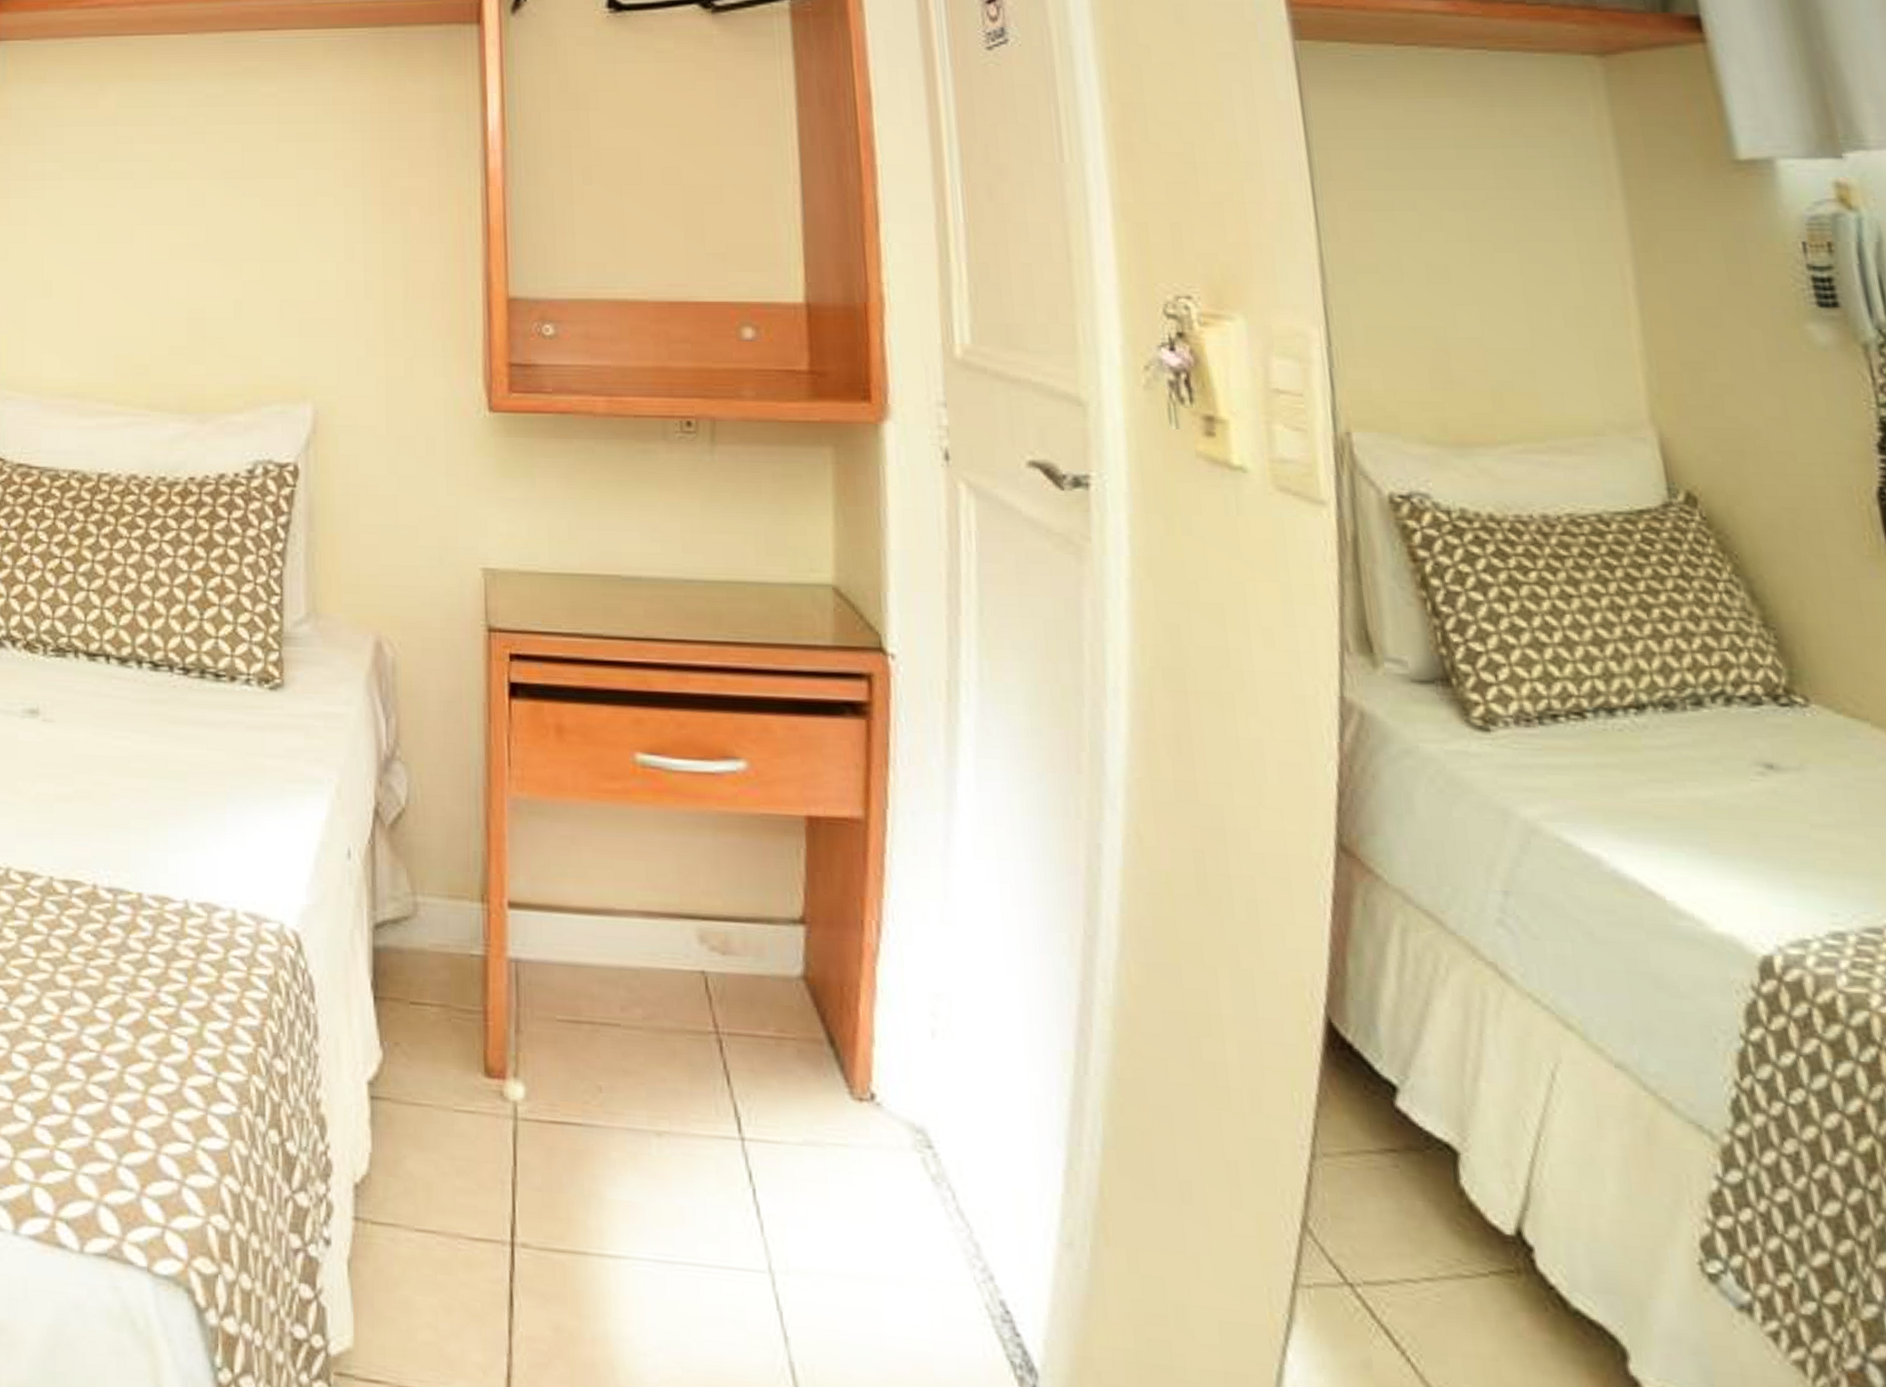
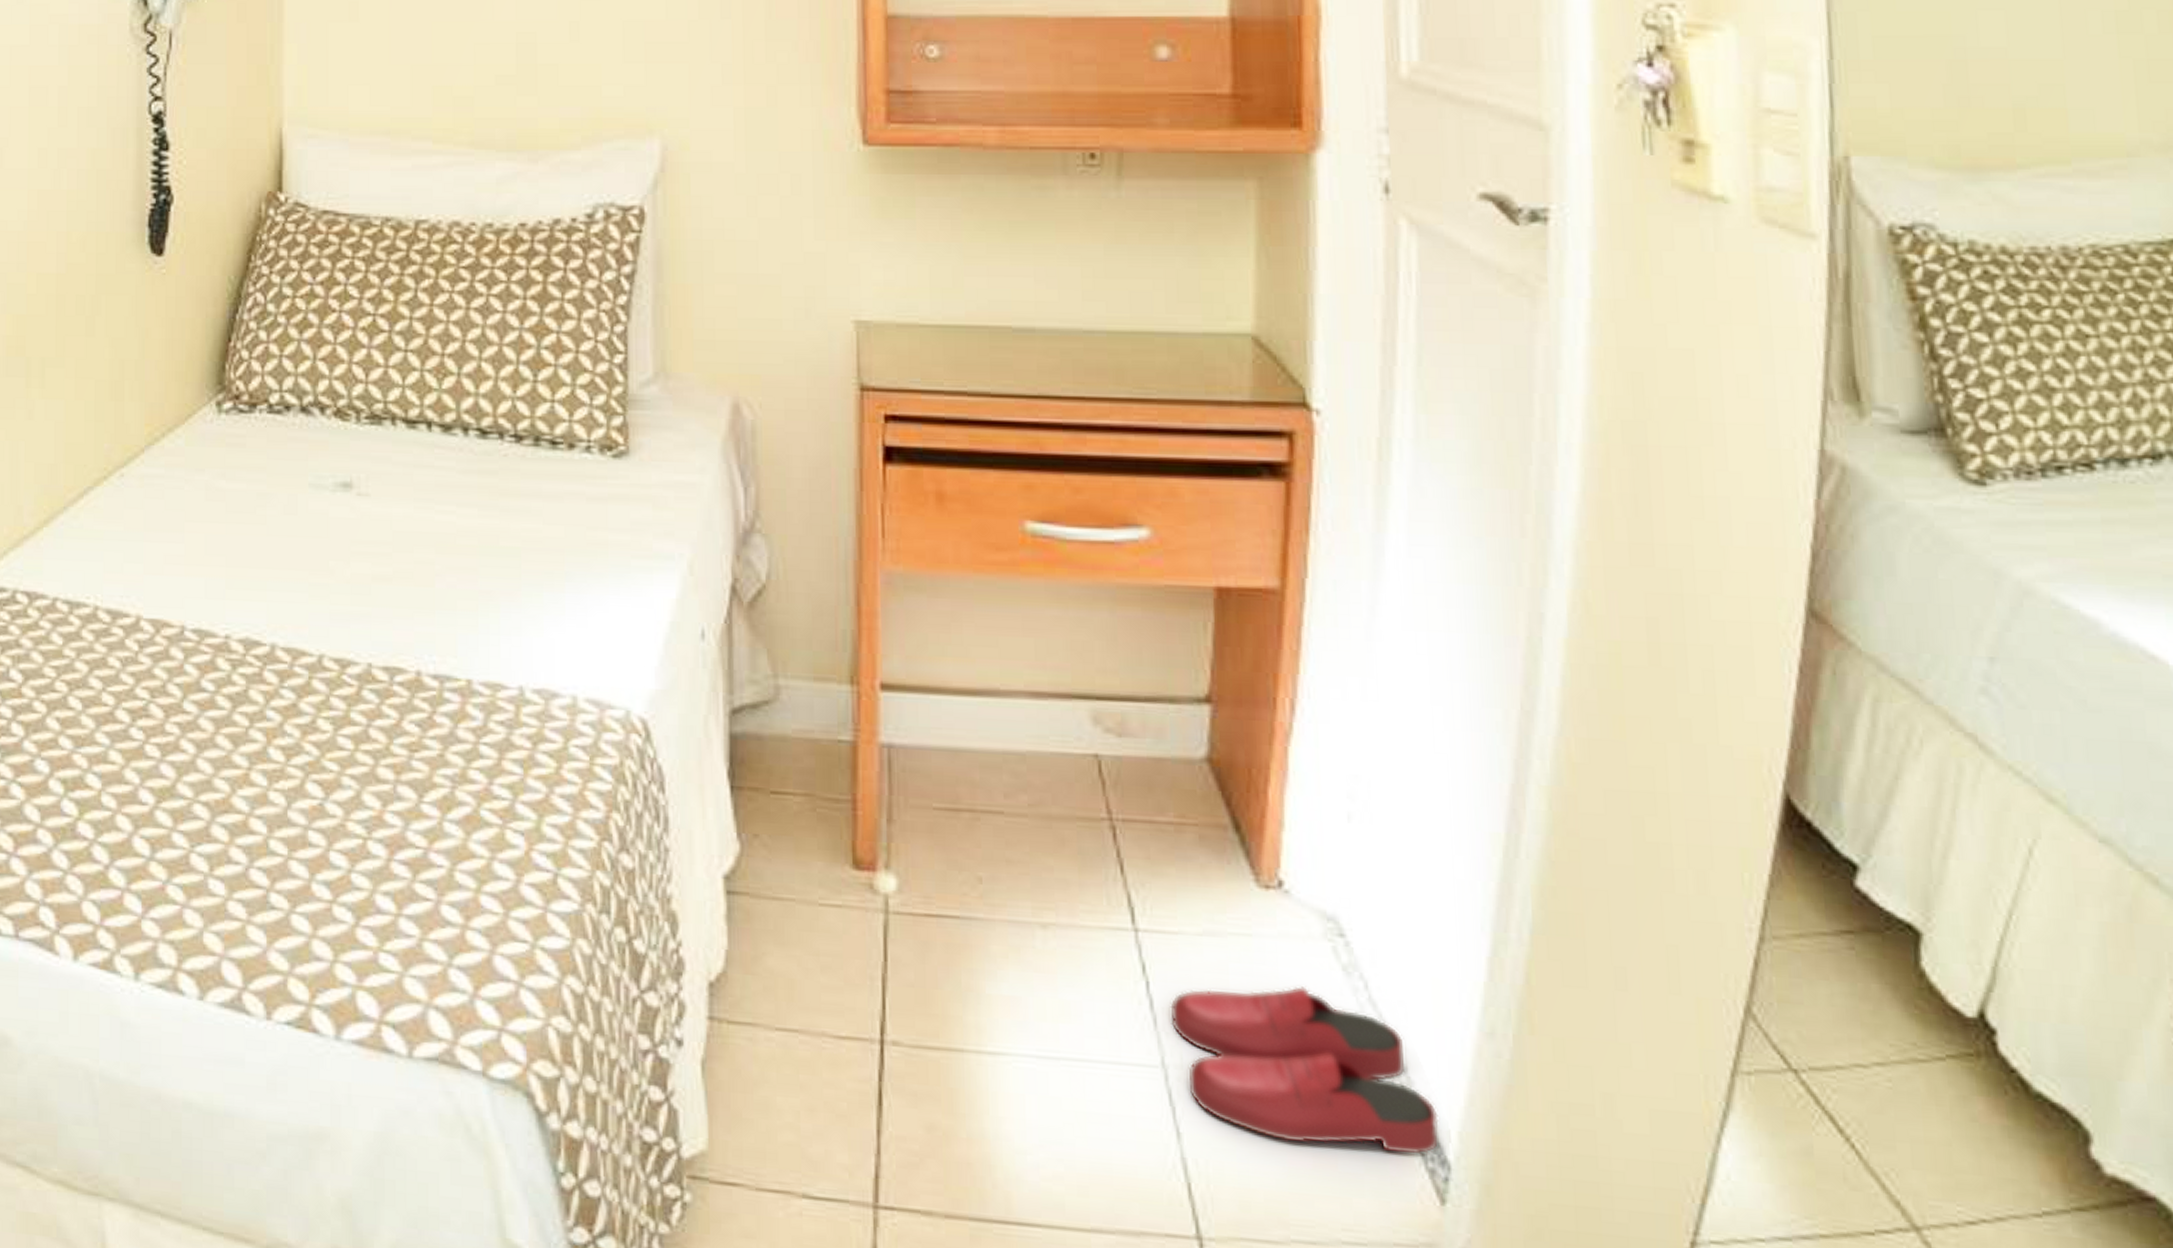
slippers: none [775,1194,1027,1363] -> present [1170,985,1440,1156]

